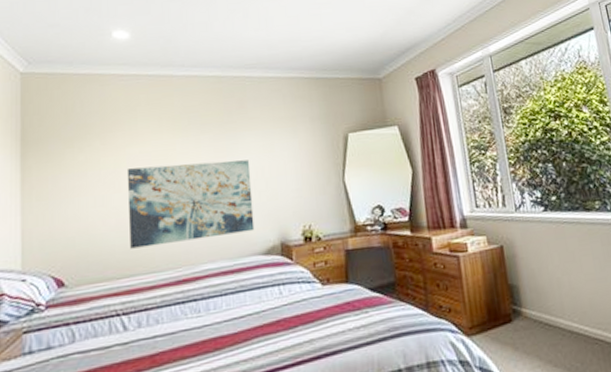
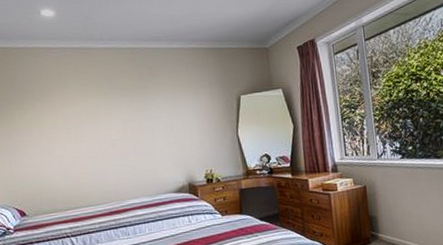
wall art: present [126,160,255,249] -> none [63,118,168,188]

